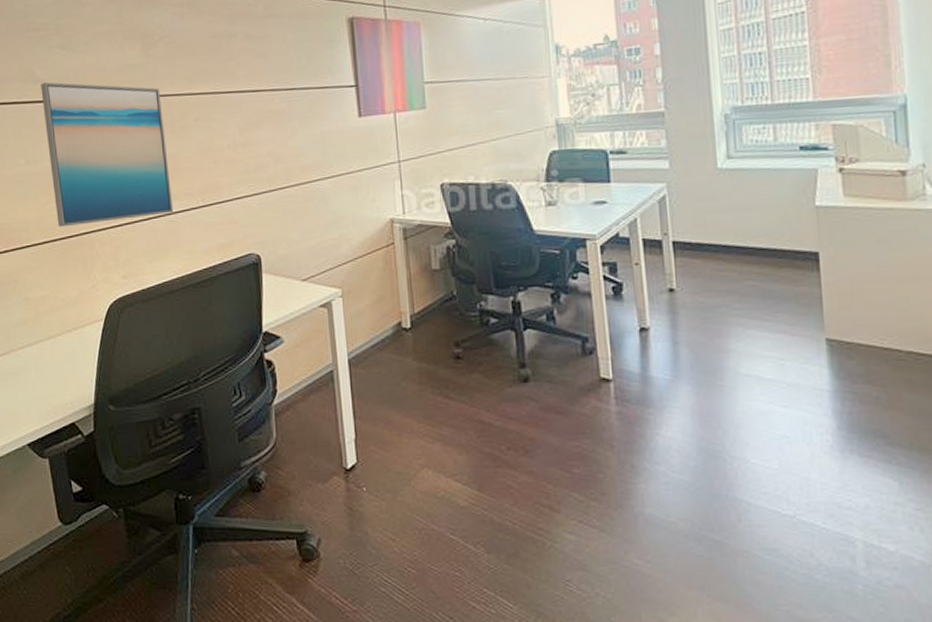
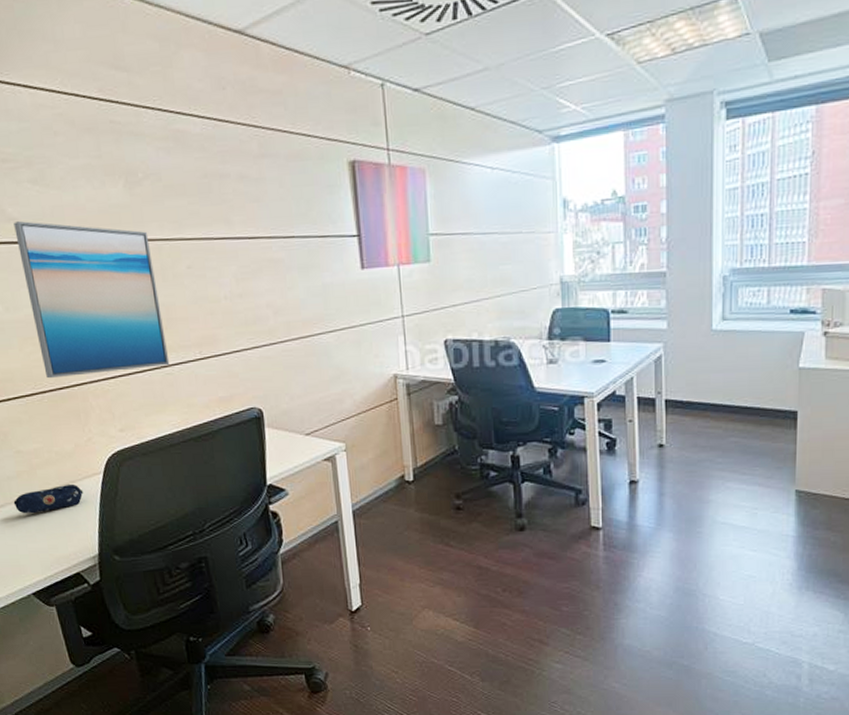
pencil case: none [17,330,84,362] -> present [13,483,84,514]

